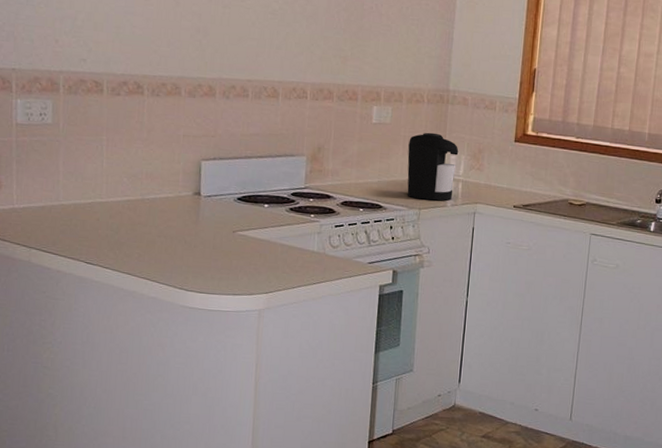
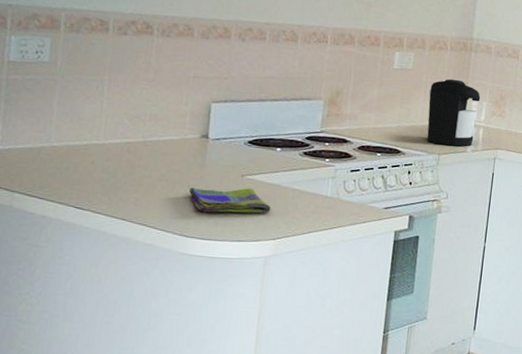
dish towel: none [186,243,262,269] -> present [189,187,272,214]

